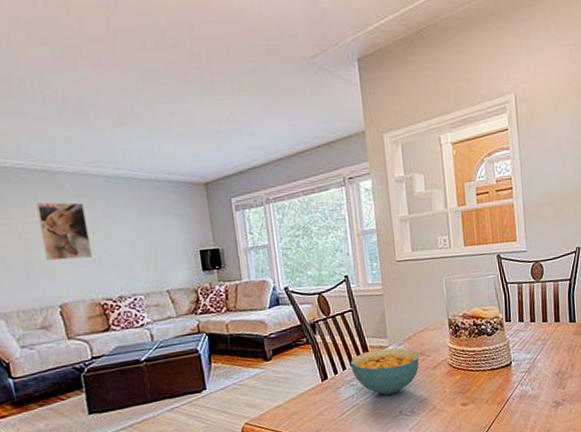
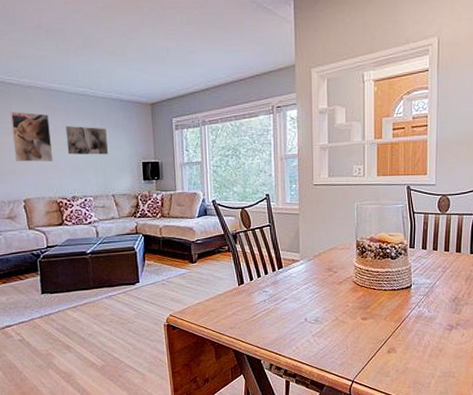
wall art: none [105,214,158,248] -> present [65,126,108,155]
cereal bowl: present [350,348,419,395] -> none [264,261,326,303]

